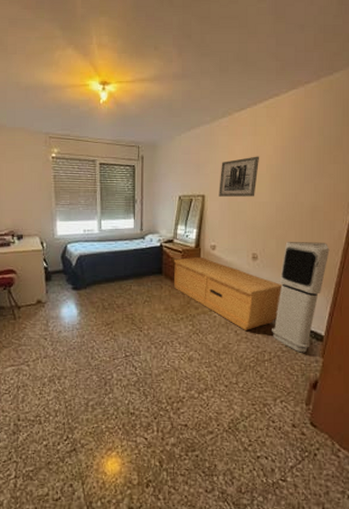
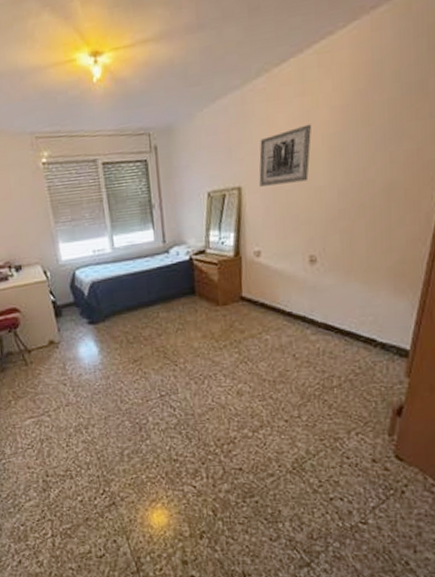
dresser: present [173,256,283,330] -> none [208,267,352,353]
air purifier: present [272,242,330,353] -> none [340,230,414,374]

